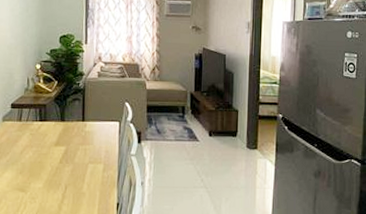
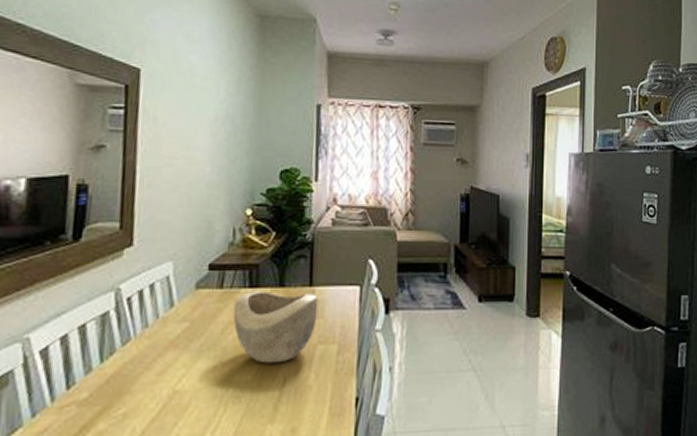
decorative bowl: none [29,124,89,176] -> present [233,291,319,364]

